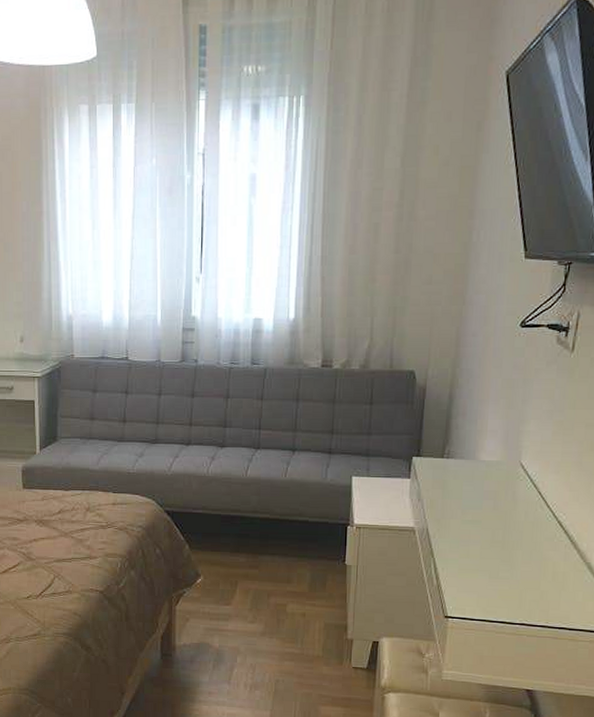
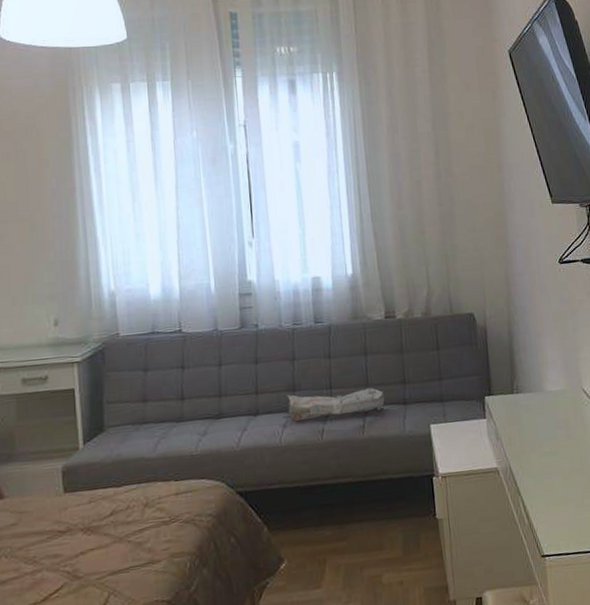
bag: none [217,430,311,457] -> present [287,387,386,422]

